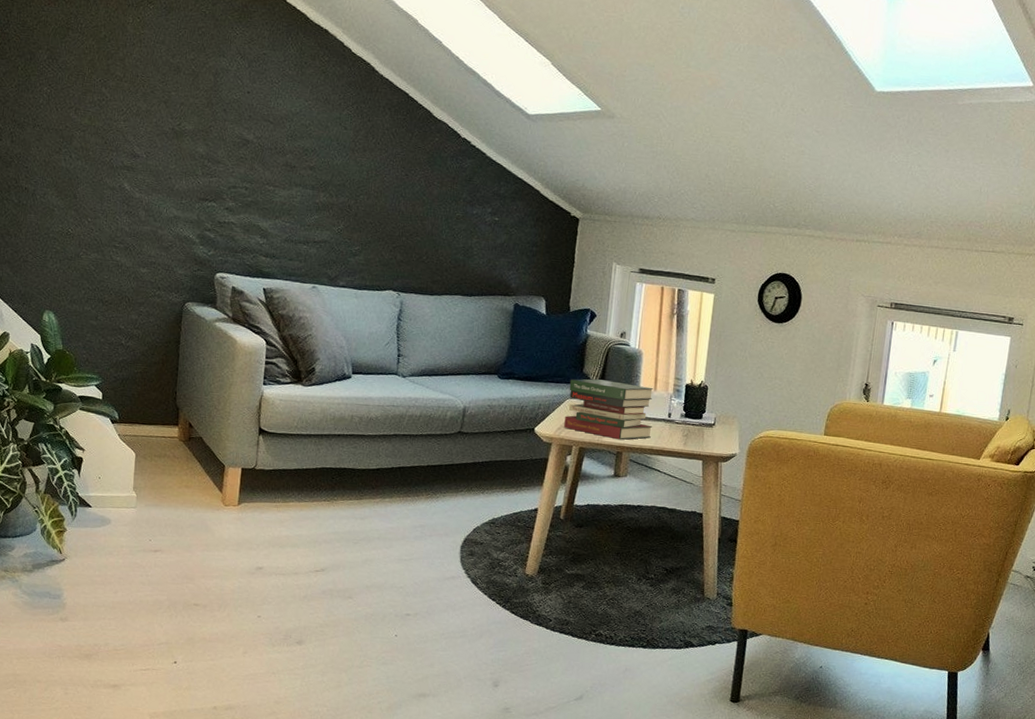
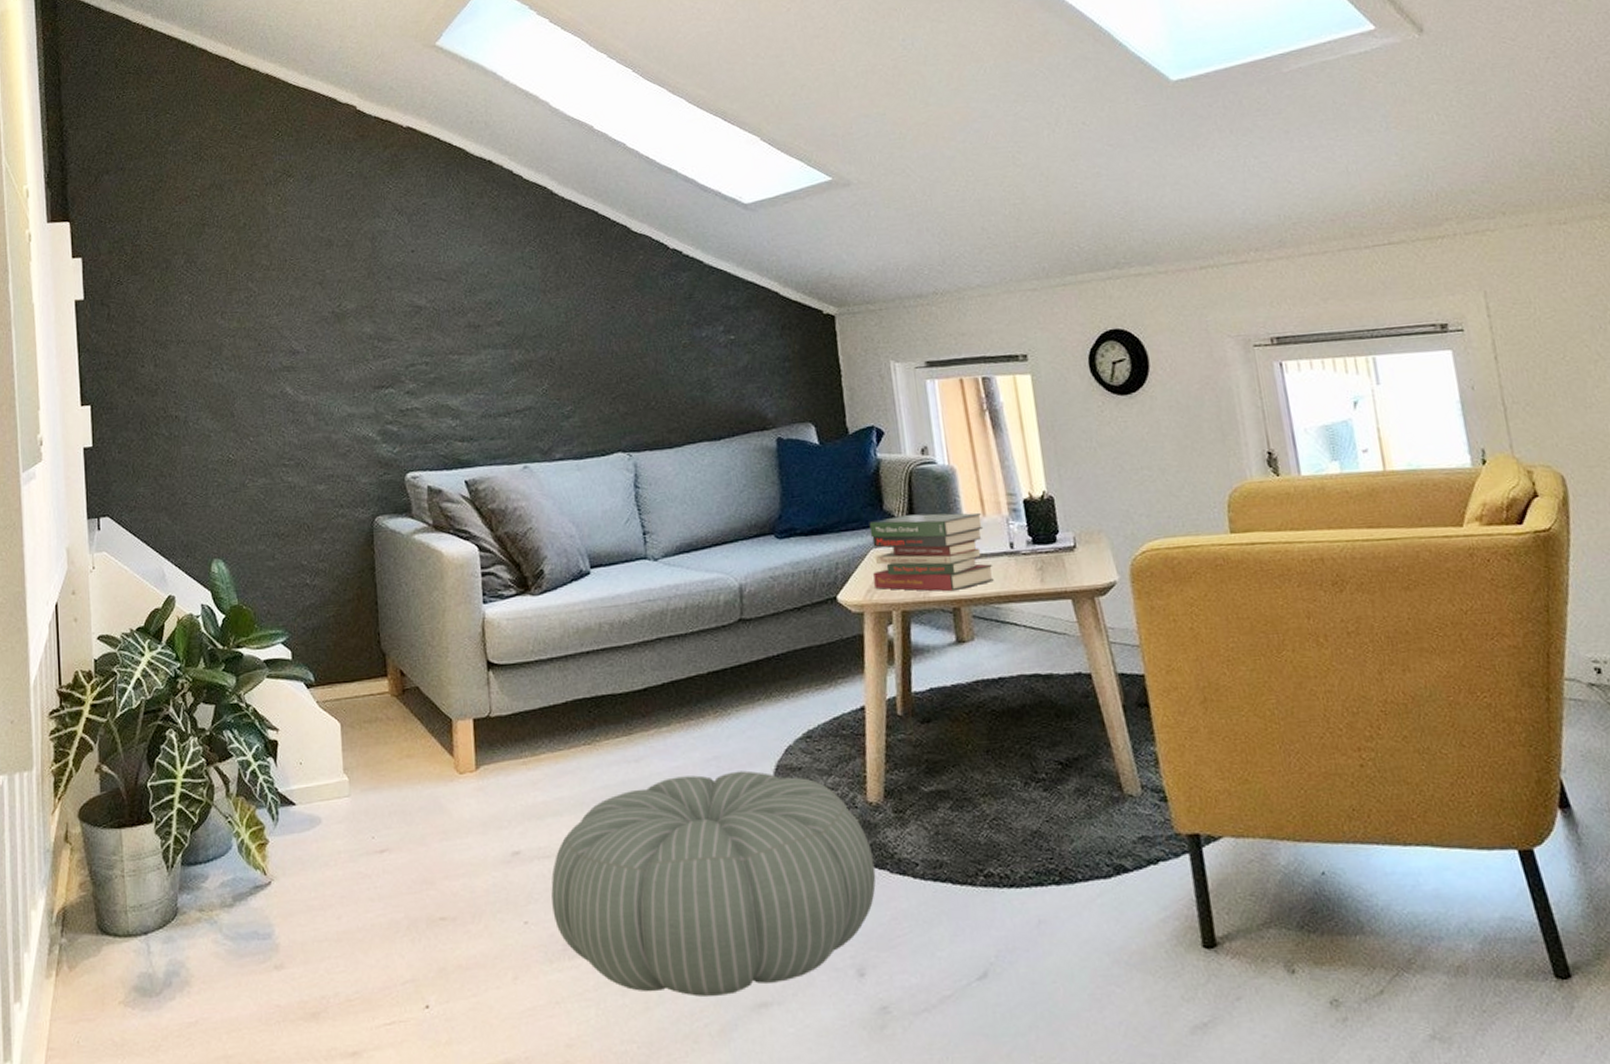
pouf: none [280,534,521,685] -> present [551,770,876,997]

